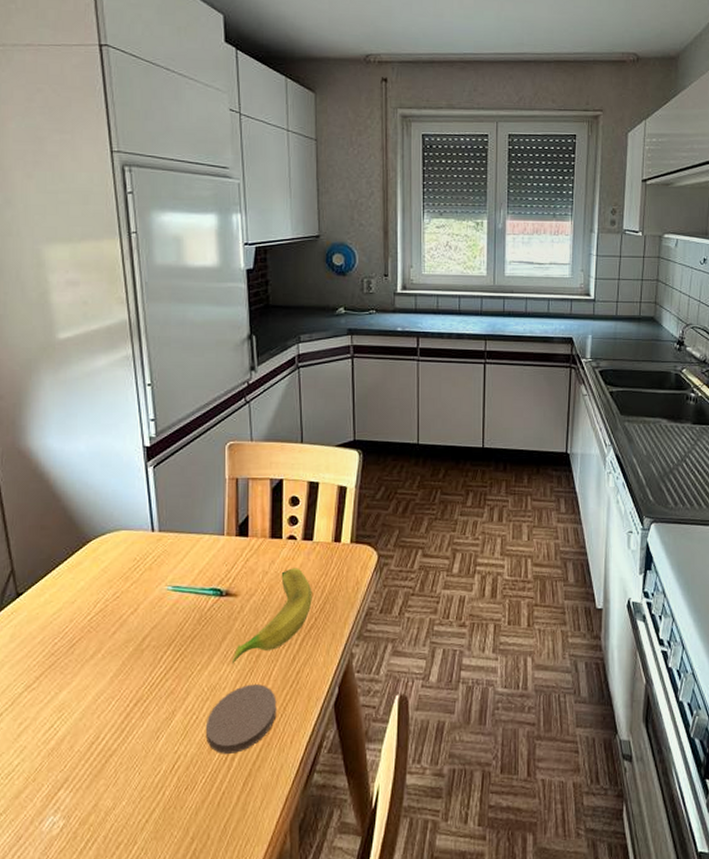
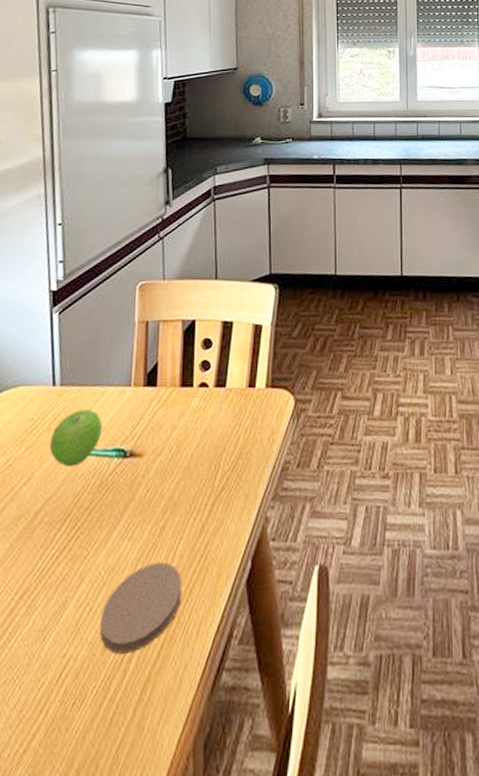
fruit: none [152,553,199,602] -> present [49,409,102,467]
banana: present [231,568,312,664] -> none [133,419,224,540]

